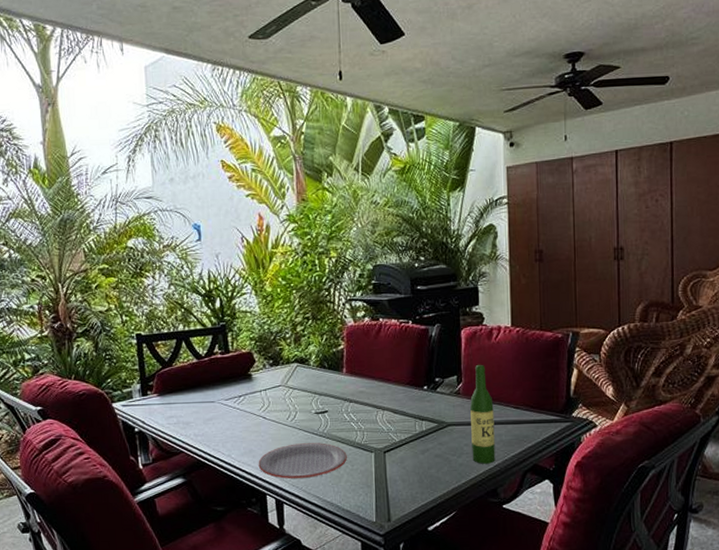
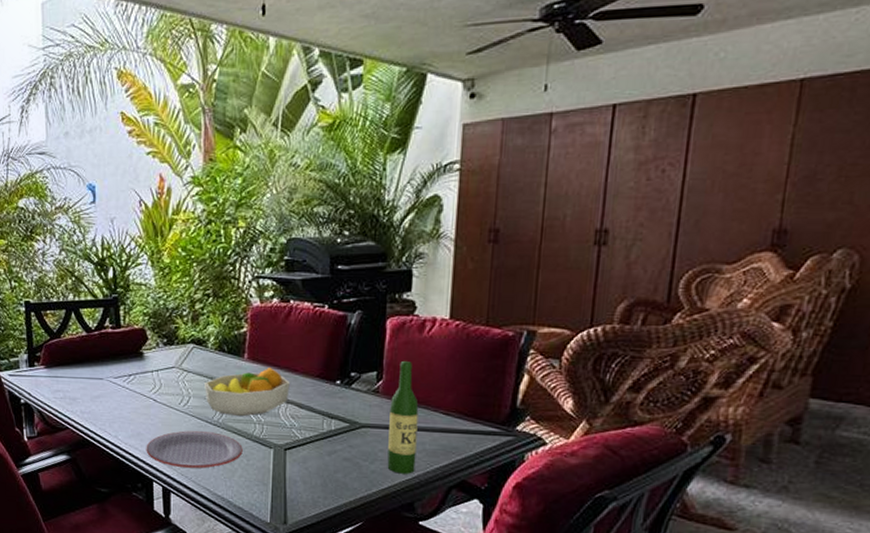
fruit bowl: none [309,378,385,426] -> present [205,366,290,417]

